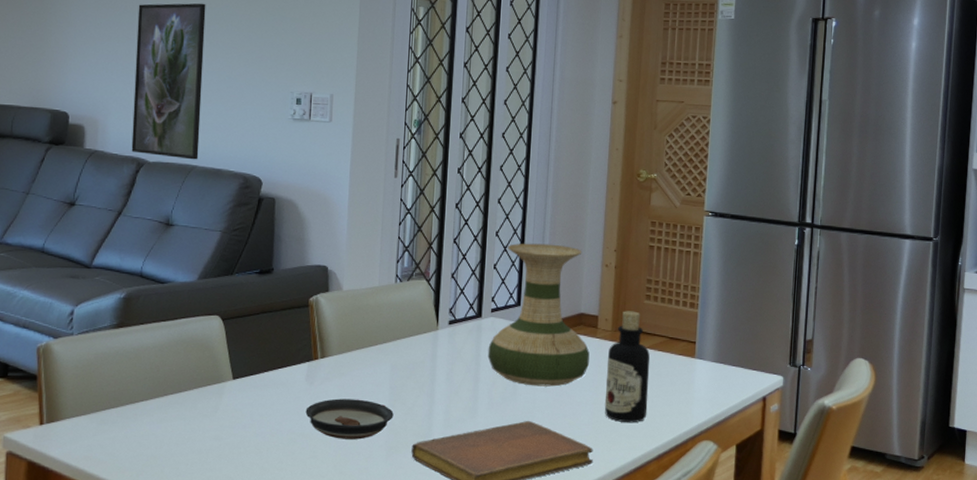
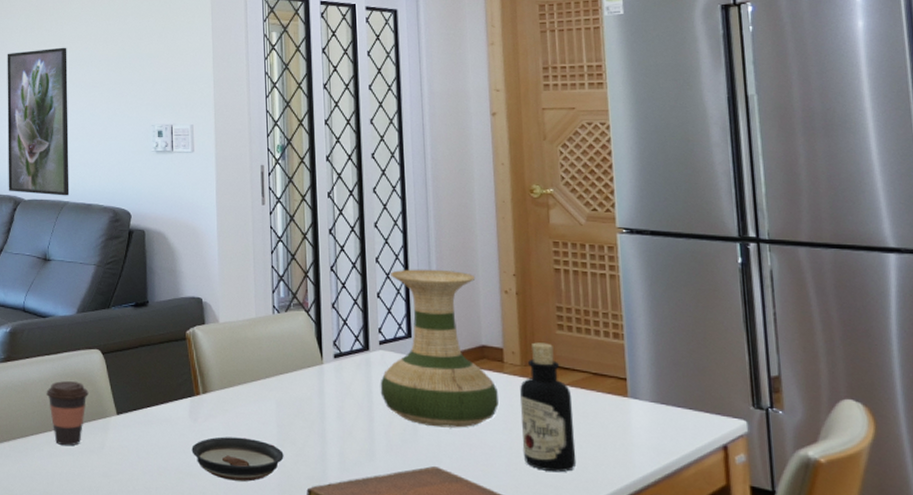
coffee cup: none [160,347,205,411] -> present [46,381,89,446]

